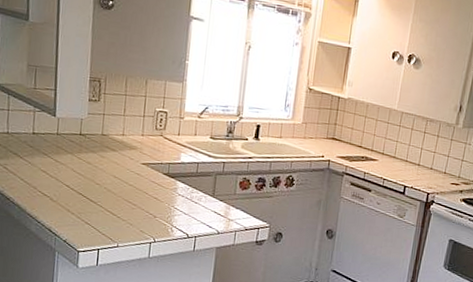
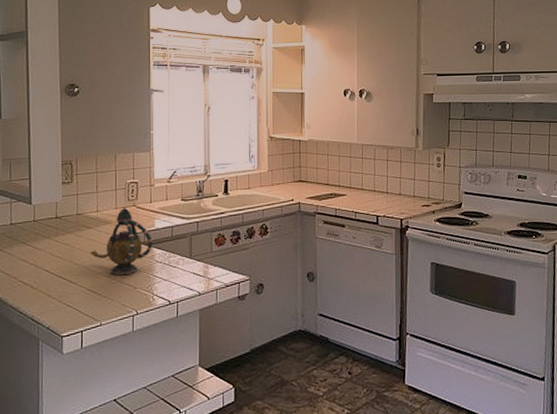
teapot: none [113,135,177,203] -> present [91,207,153,275]

